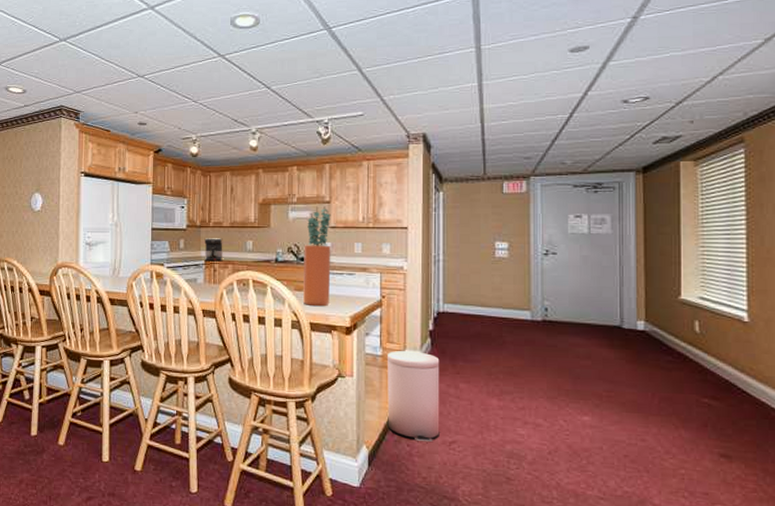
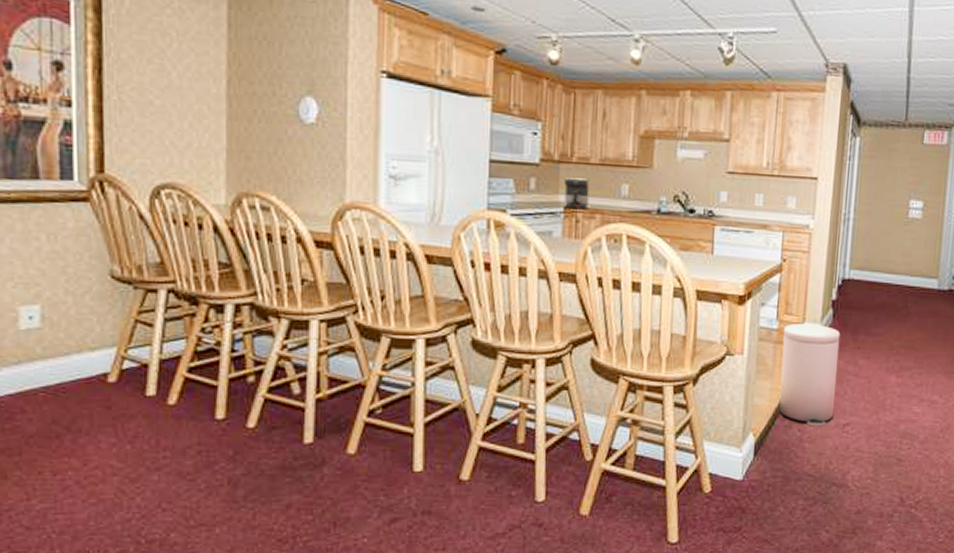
vase: present [303,206,331,306] -> none [690,144,730,270]

